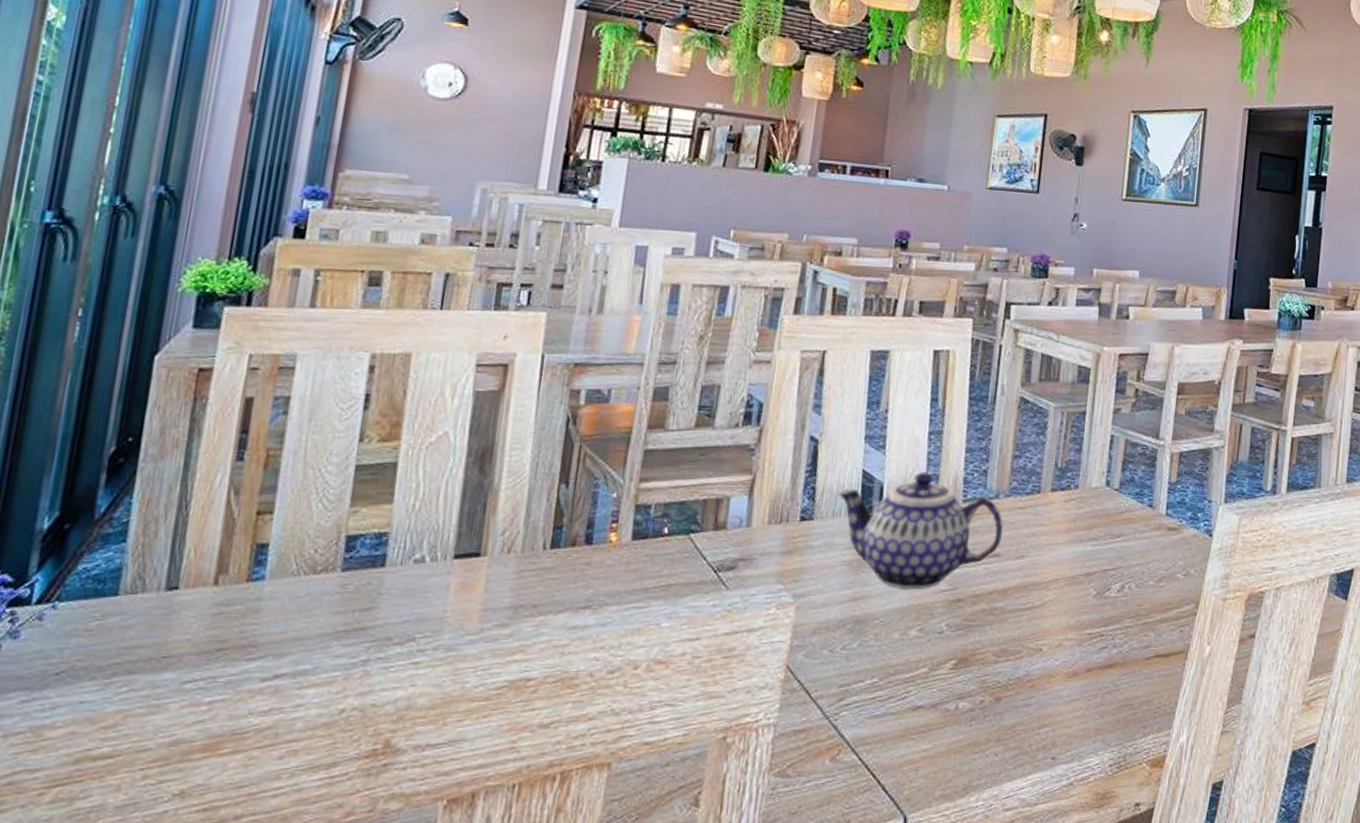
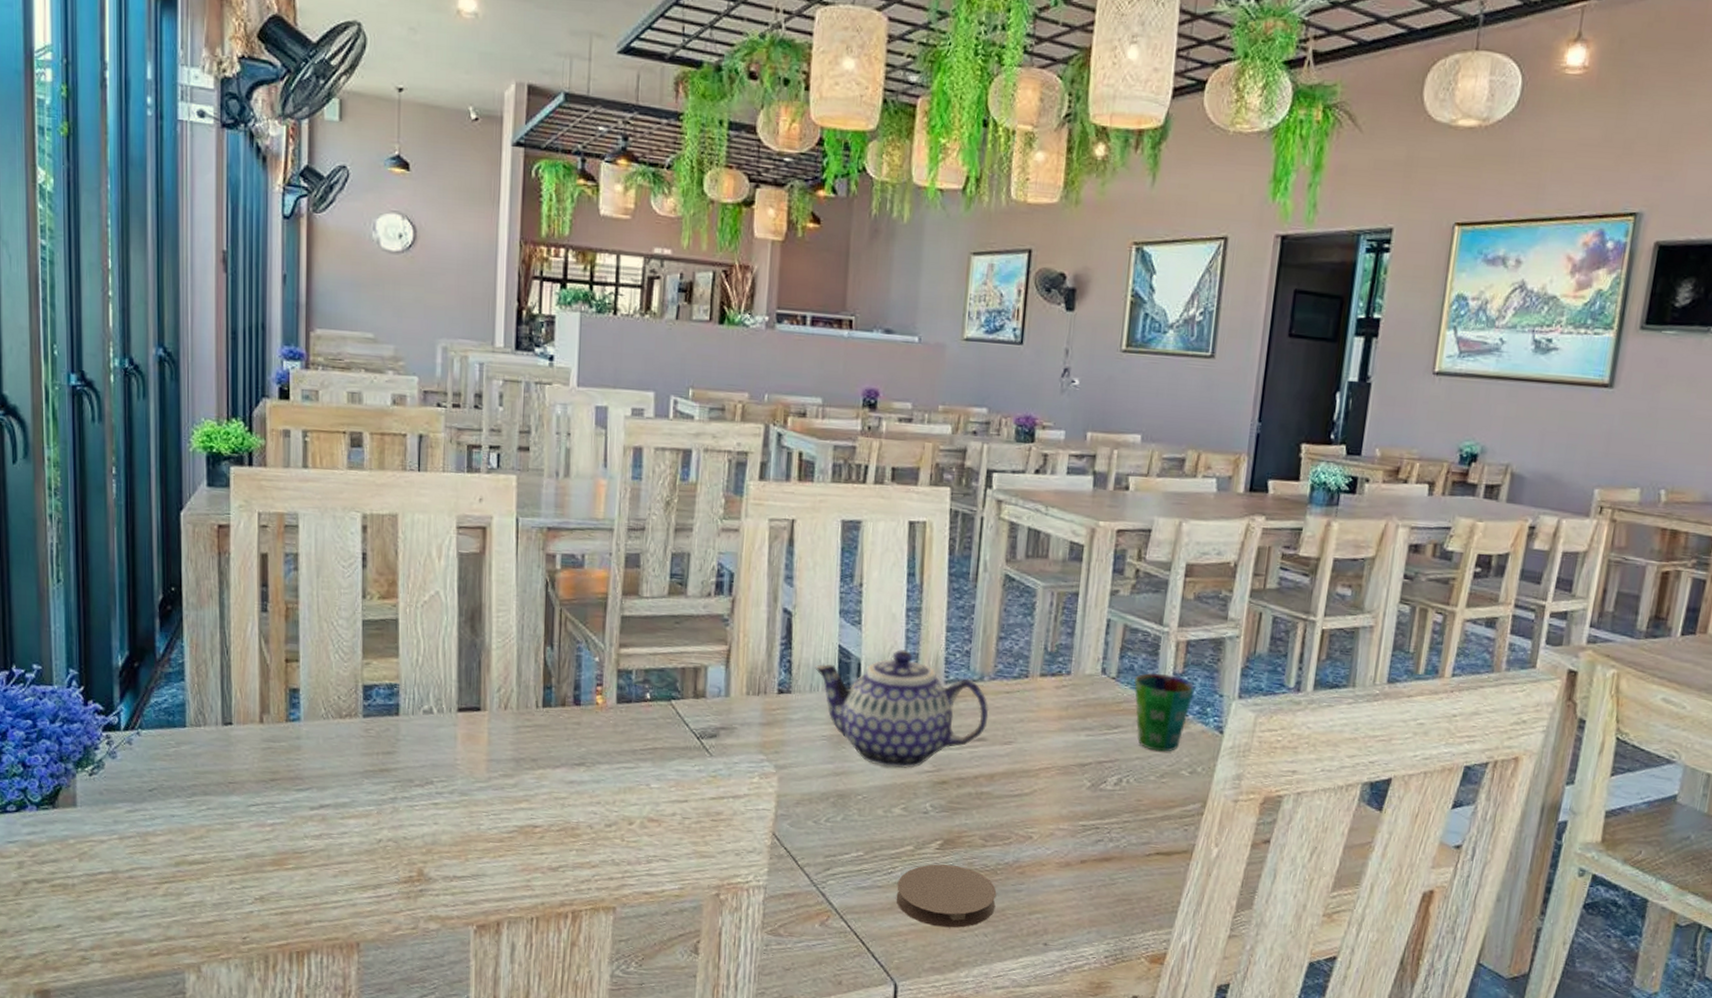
coaster: none [909,685,1008,751] -> present [896,864,997,928]
cup: none [1135,484,1187,557] -> present [1134,673,1195,752]

